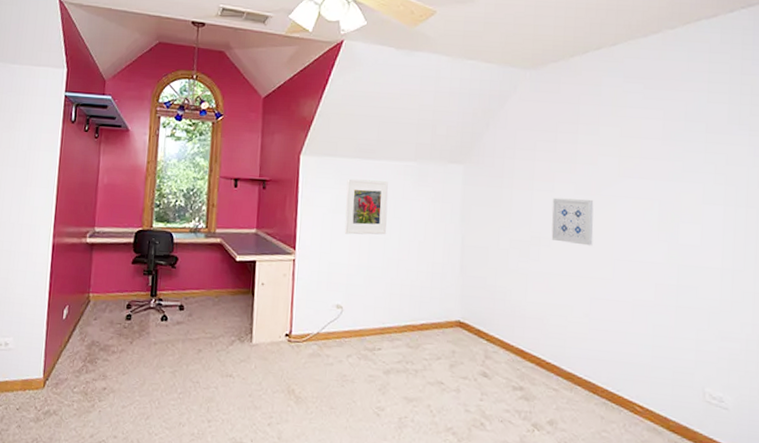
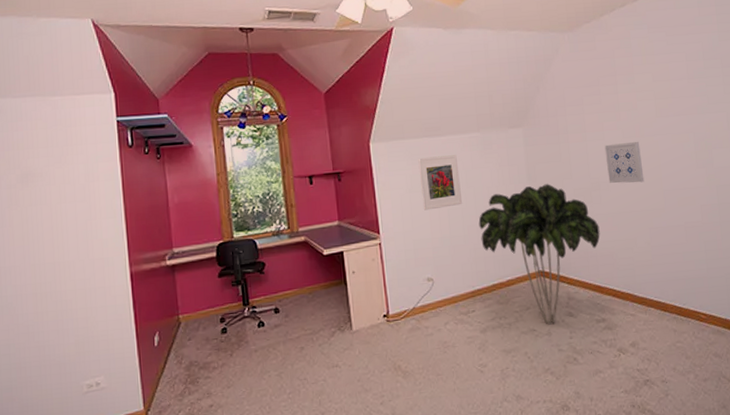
indoor plant: none [399,228,533,382] -> present [478,184,600,325]

